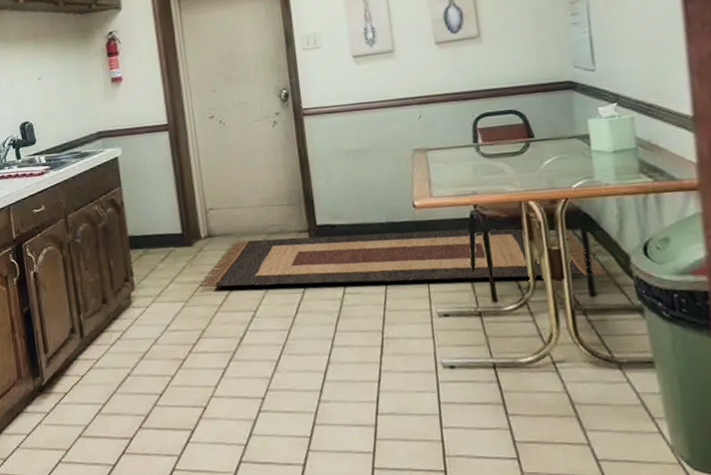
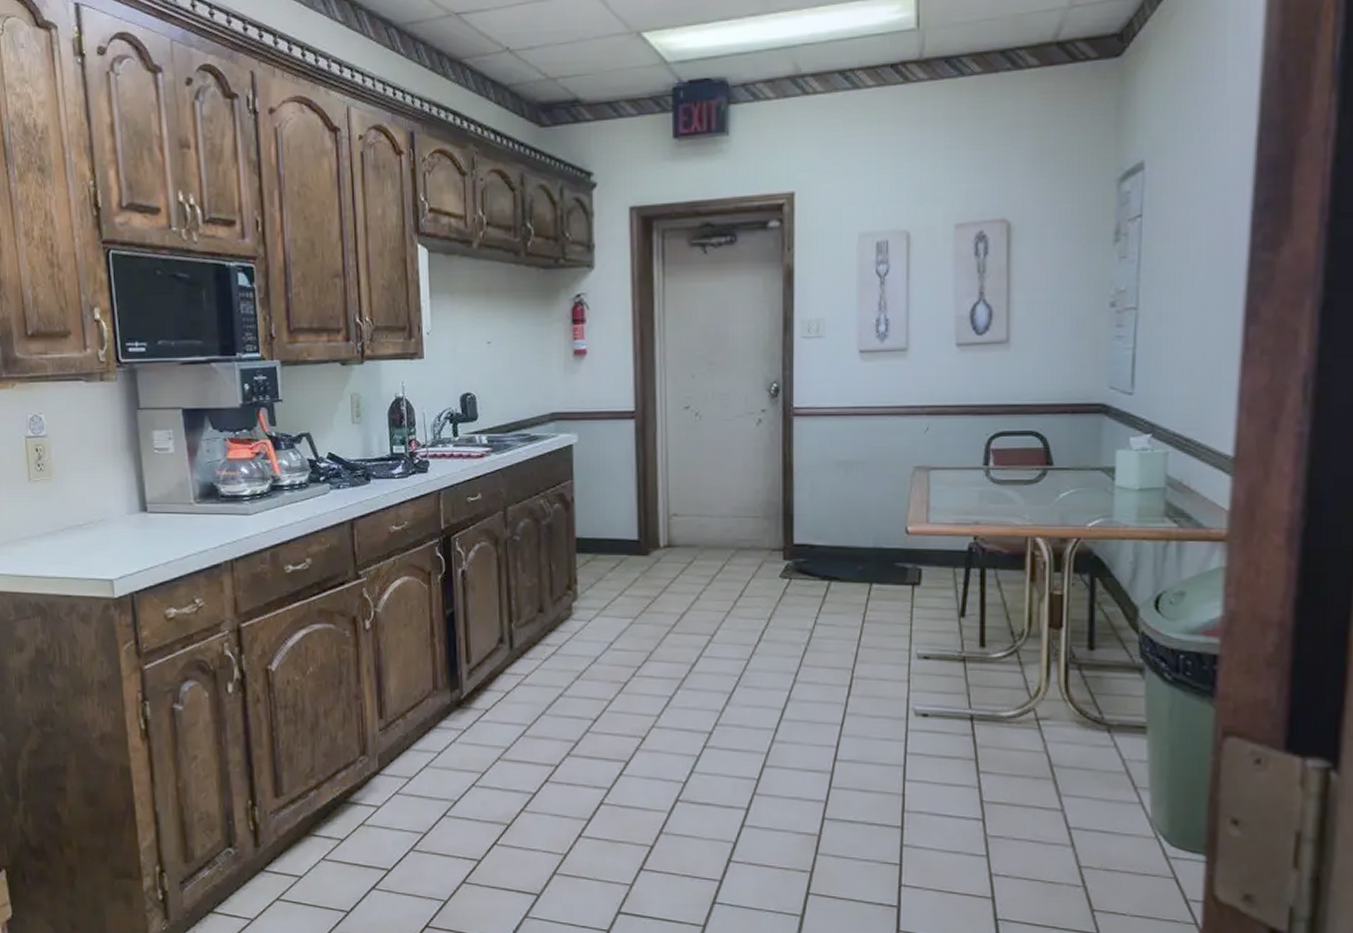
rug: present [199,226,606,288] -> none [652,553,1109,628]

